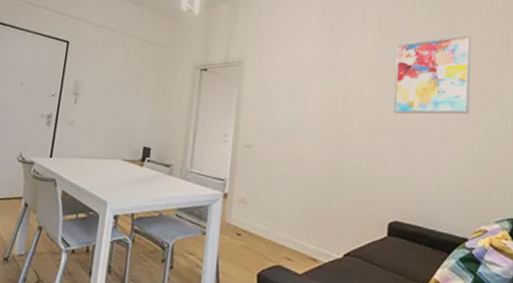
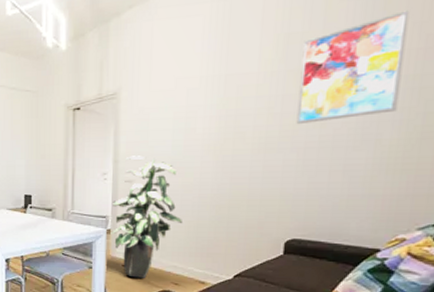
indoor plant: none [227,121,296,250] -> present [110,155,182,278]

